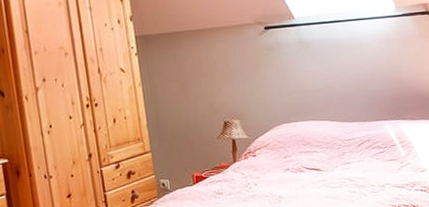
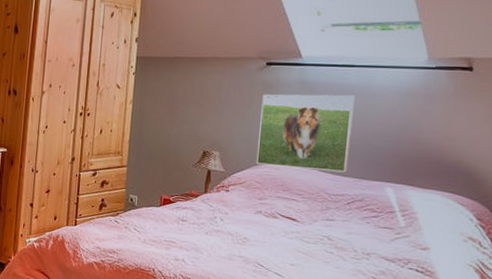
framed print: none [267,47,352,126] -> present [255,94,355,173]

